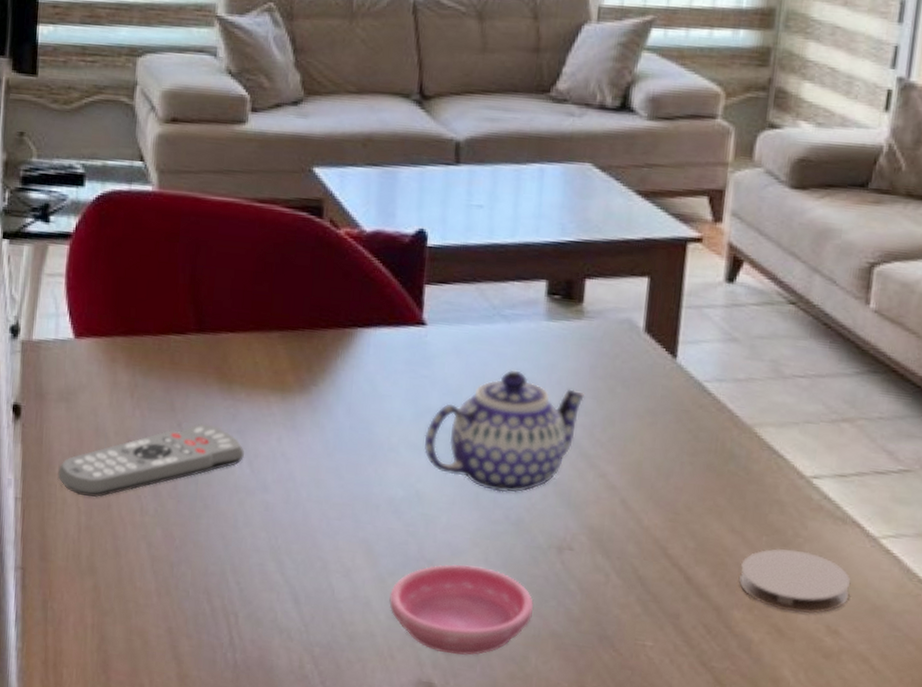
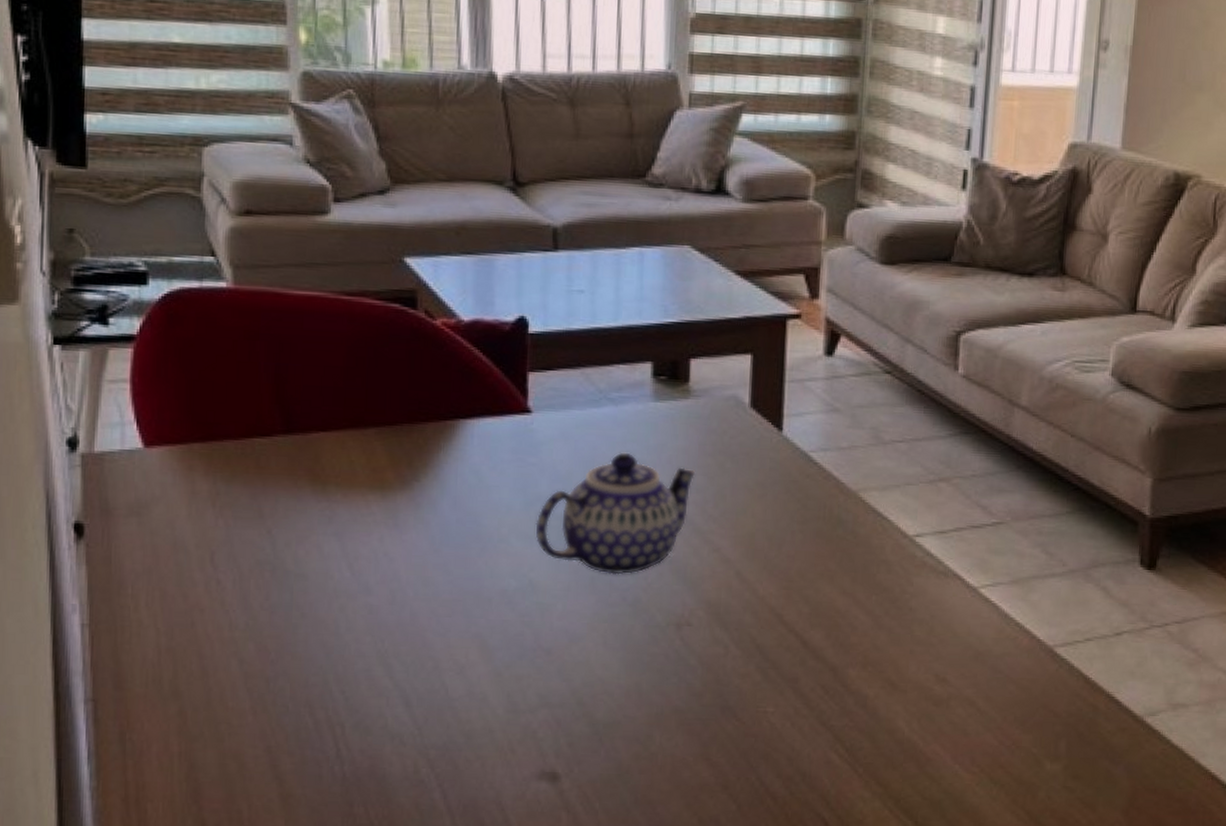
remote control: present [58,423,244,498] -> none [131,528,343,617]
saucer: present [389,564,533,655] -> none [507,650,655,742]
coaster: present [739,549,851,614] -> none [853,606,955,666]

